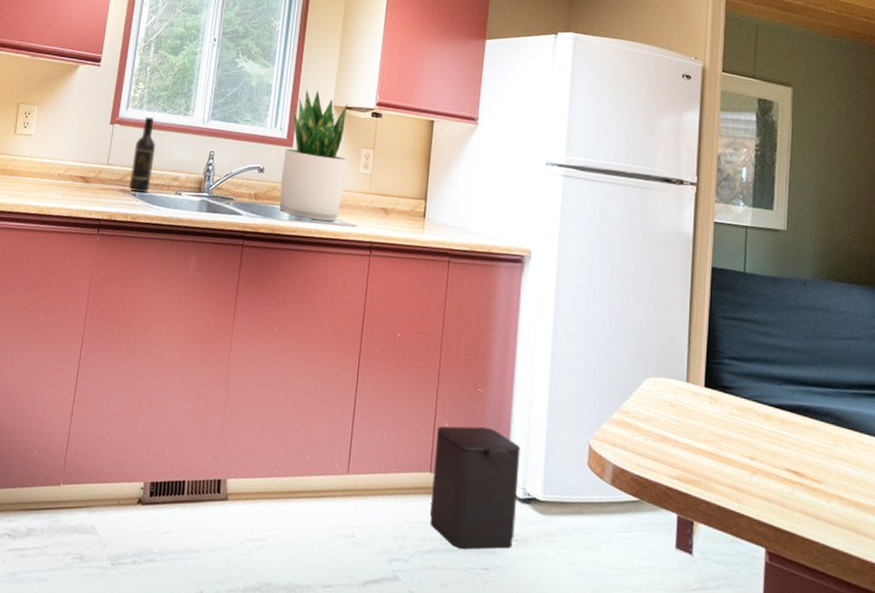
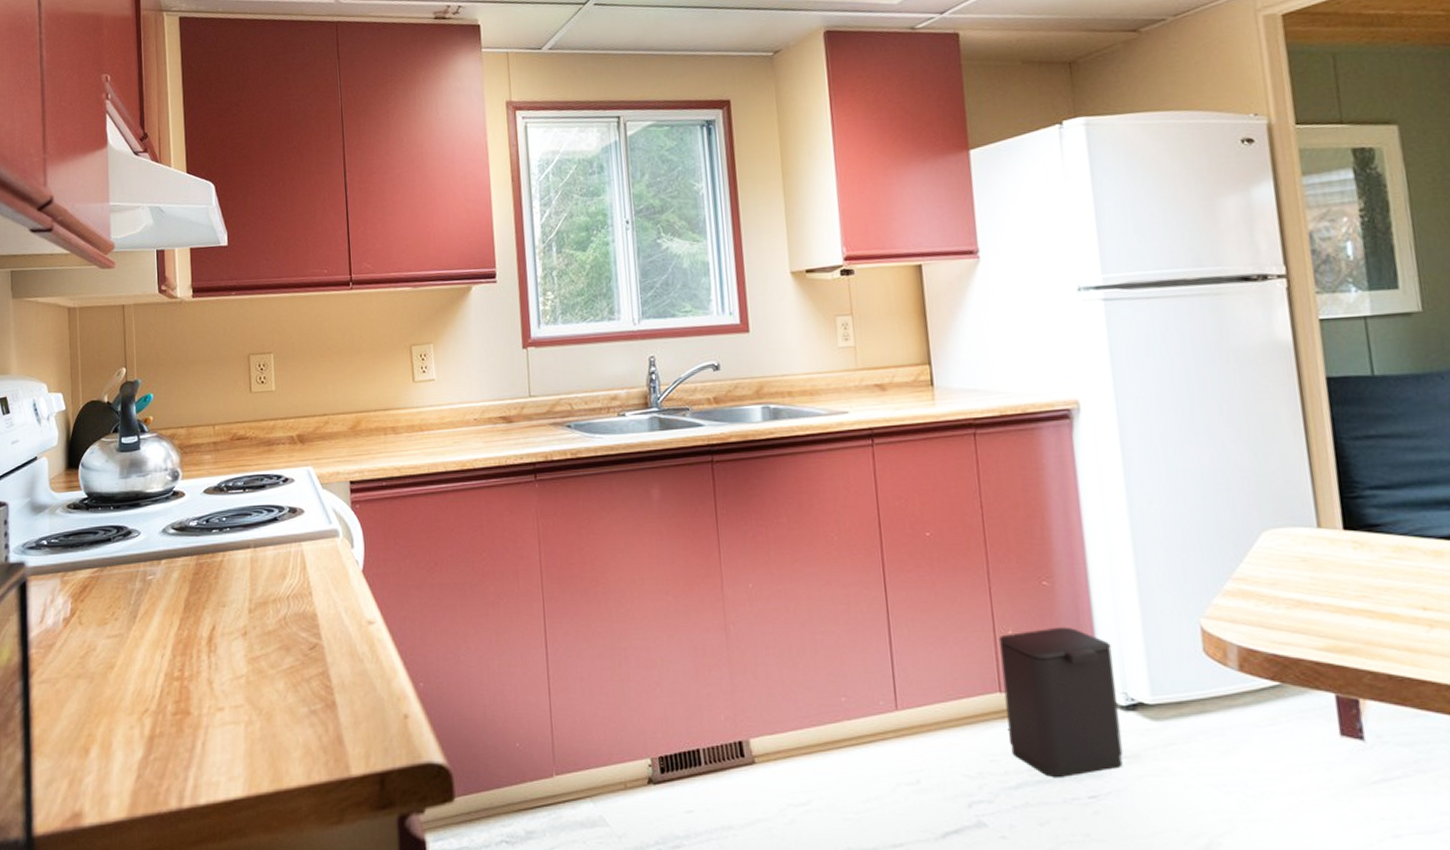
wine bottle: present [129,116,156,193] -> none [557,330,586,422]
planter: present [279,90,348,222] -> none [740,258,824,416]

